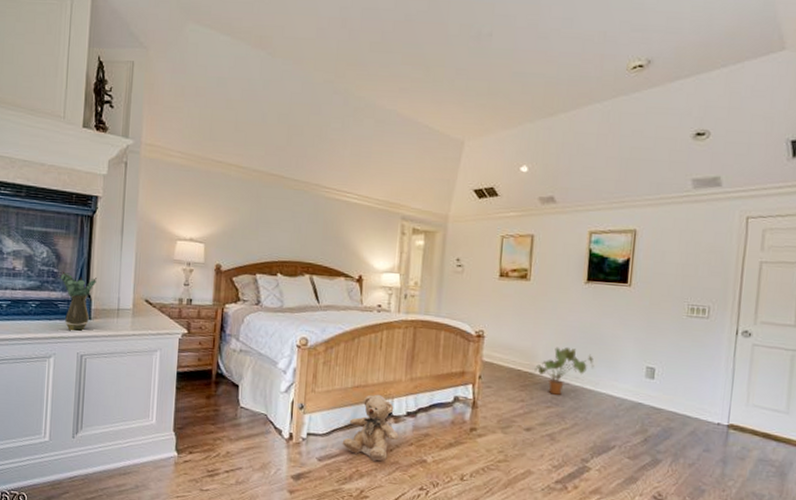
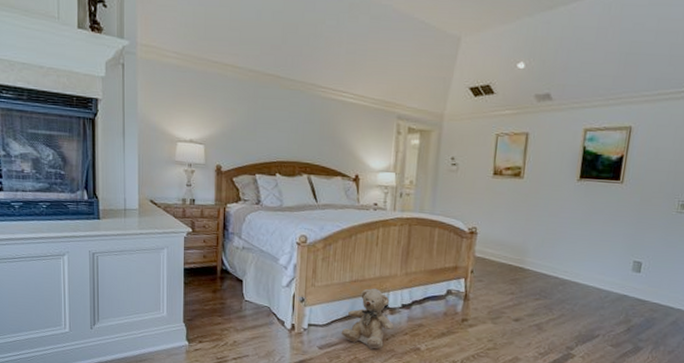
vase: present [60,271,96,332] -> none [67,173,102,231]
house plant: present [534,346,594,395] -> none [525,242,583,288]

